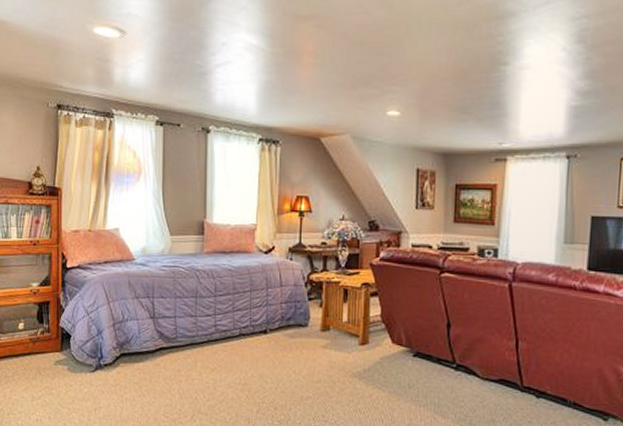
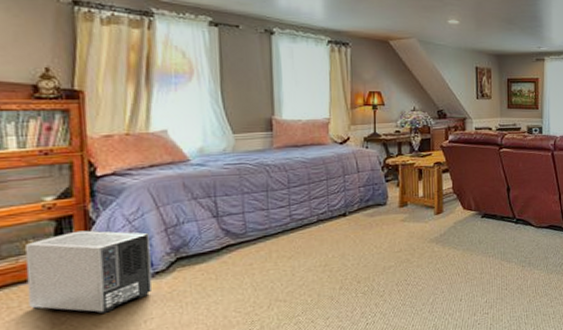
air purifier: none [18,316,102,396] -> present [25,230,153,315]

